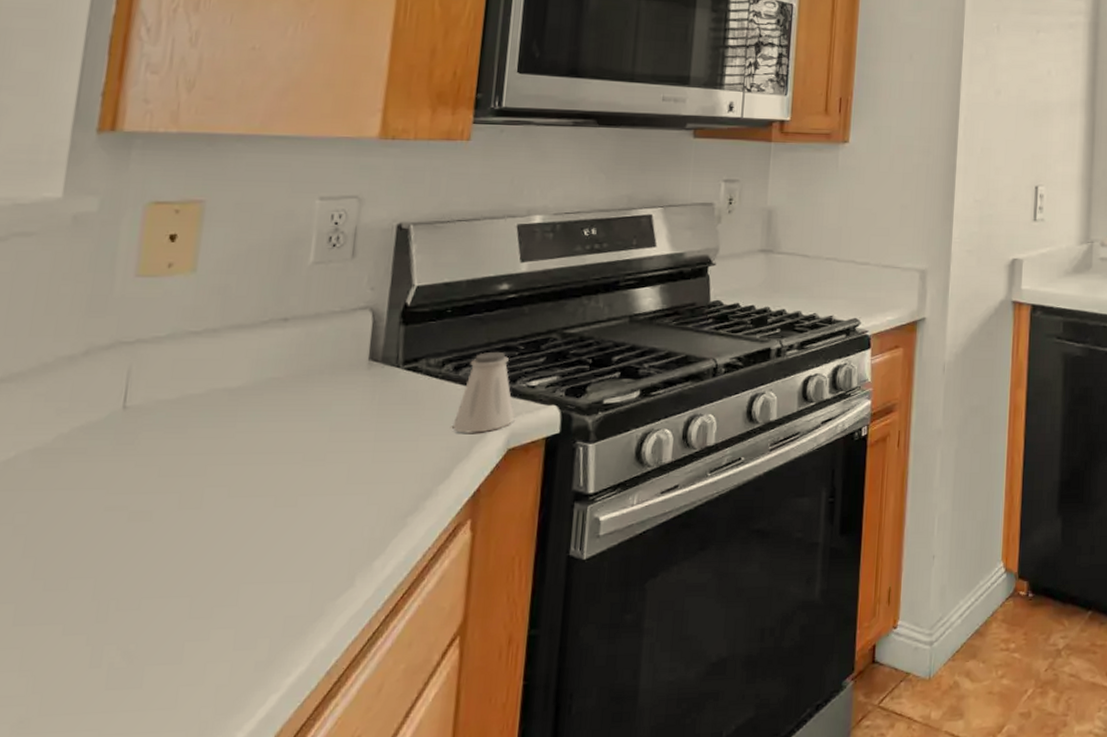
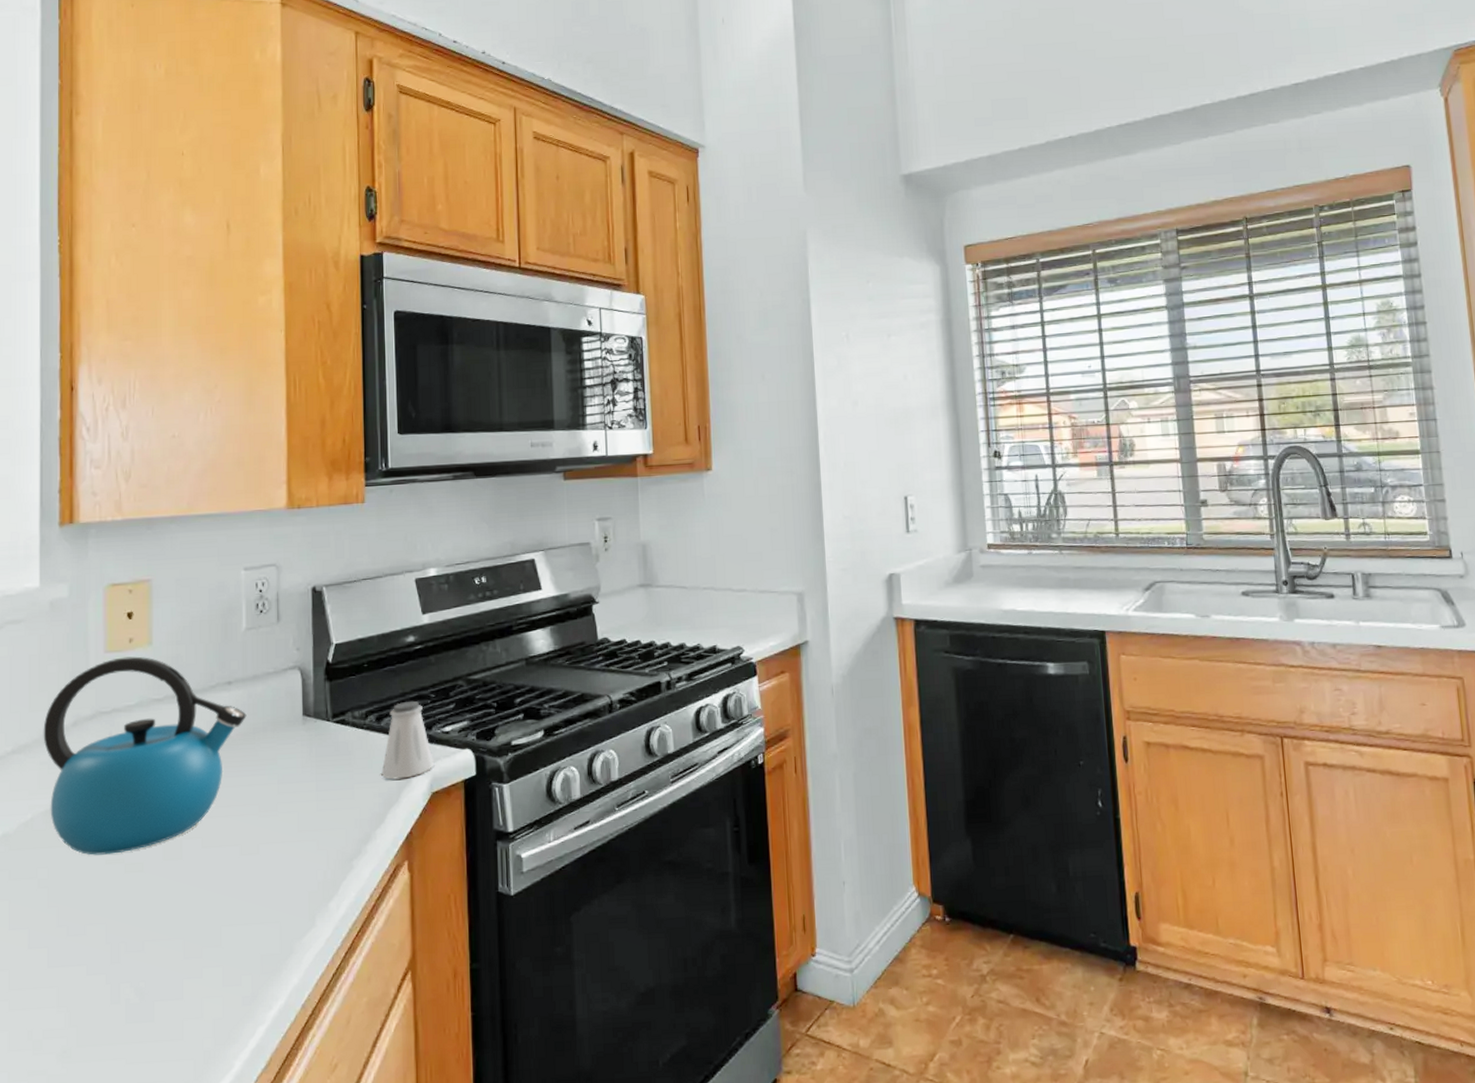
kettle: none [40,283,302,501] -> present [43,656,247,855]

